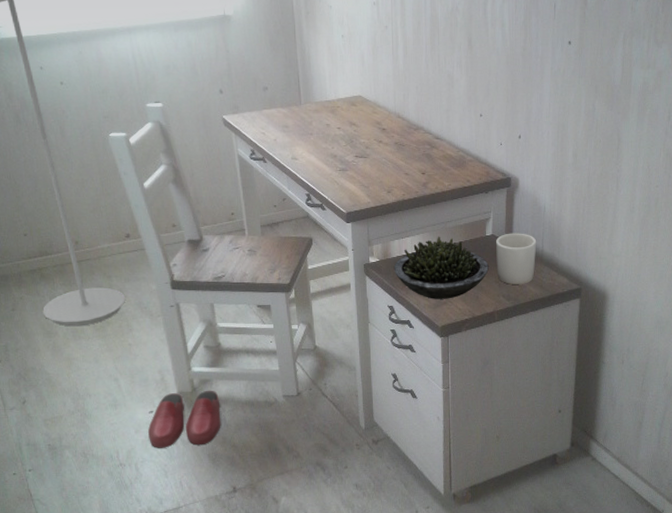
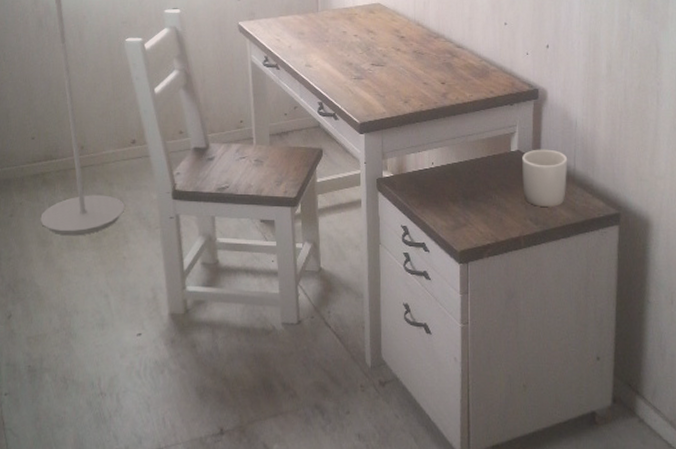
slippers: present [148,390,221,448] -> none [134,312,213,377]
succulent plant: present [393,236,489,299] -> none [409,150,514,221]

